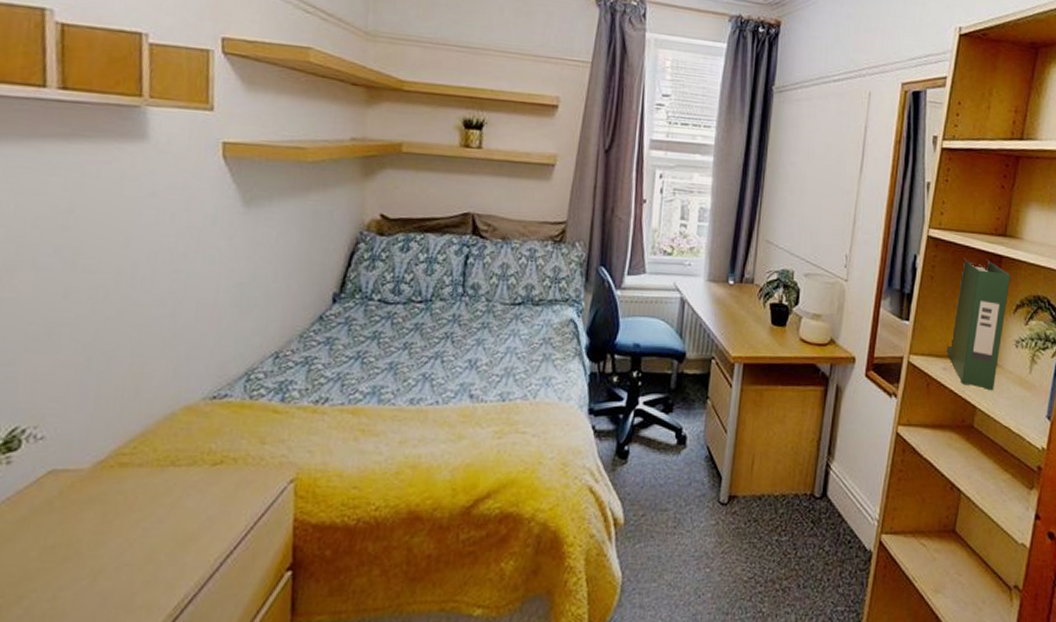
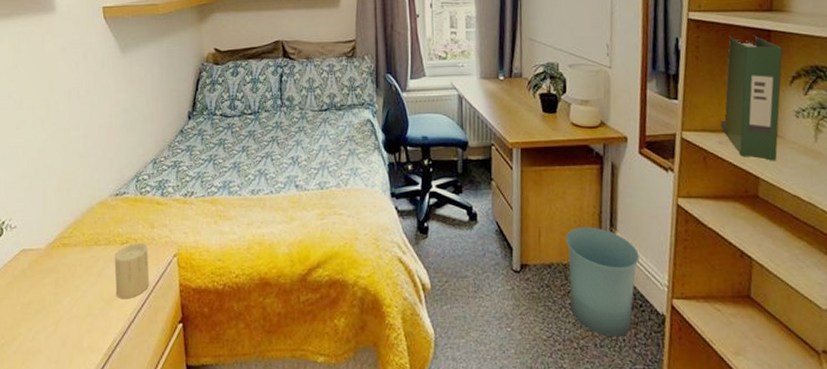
candle: none [195,463,253,540] -> present [114,242,150,299]
waste bin: none [777,454,853,577] -> present [565,226,639,338]

